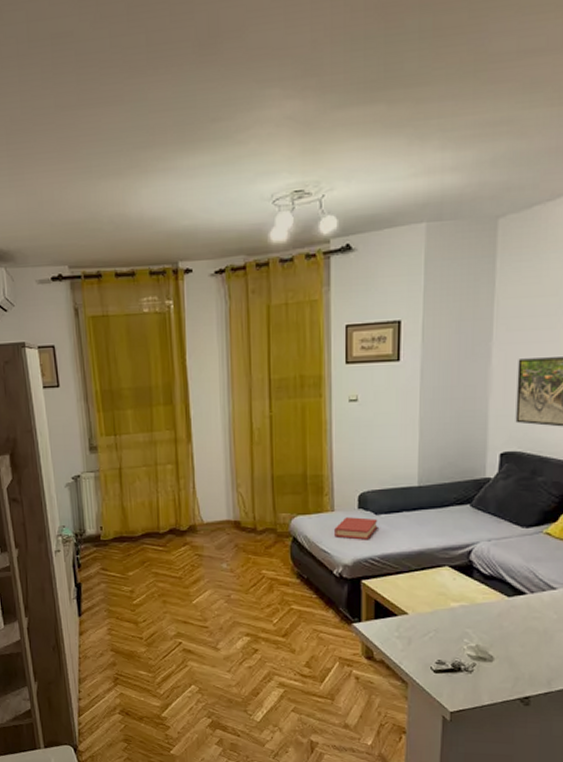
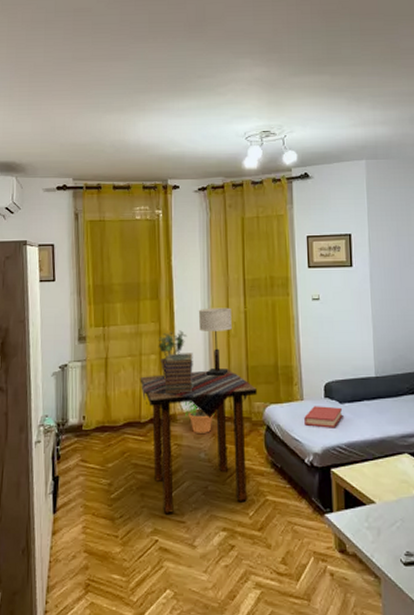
side table: none [156,478,283,619] -> present [139,368,257,513]
potted plant: none [174,438,206,491] -> present [158,330,188,380]
book stack: none [182,462,214,506] -> present [164,353,193,395]
potted plant: none [204,512,237,544] -> present [184,401,215,433]
table lamp: none [217,412,255,487] -> present [198,307,232,377]

